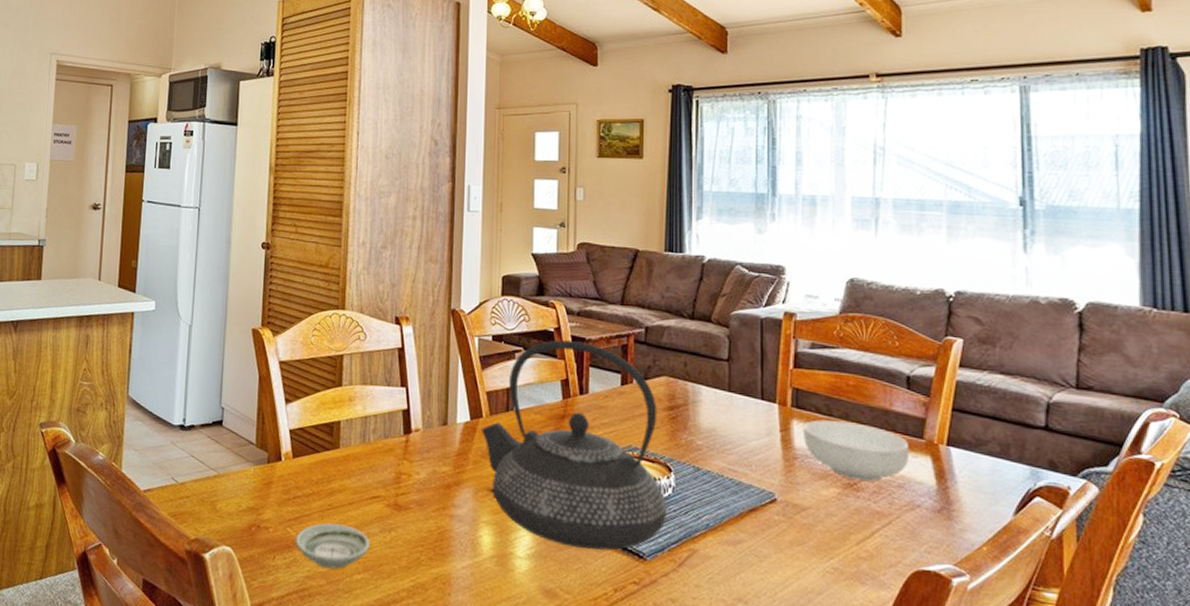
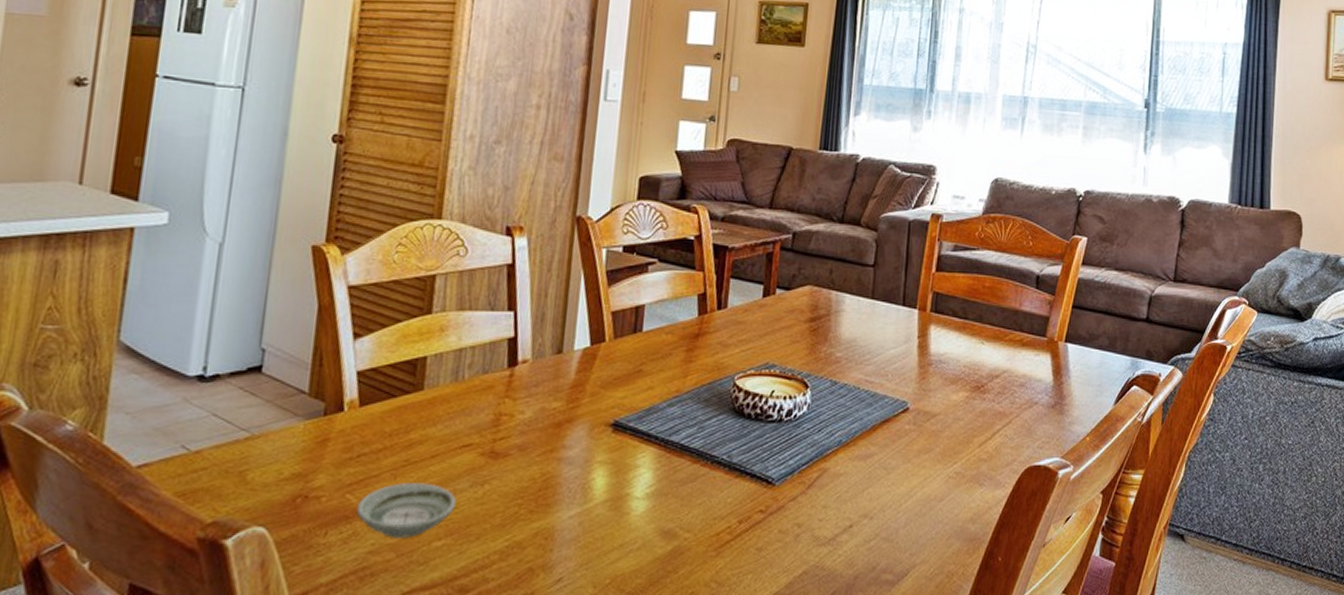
teapot: present [482,340,667,550] -> none [603,249,801,481]
cereal bowl: present [802,420,910,481] -> none [939,323,1033,382]

